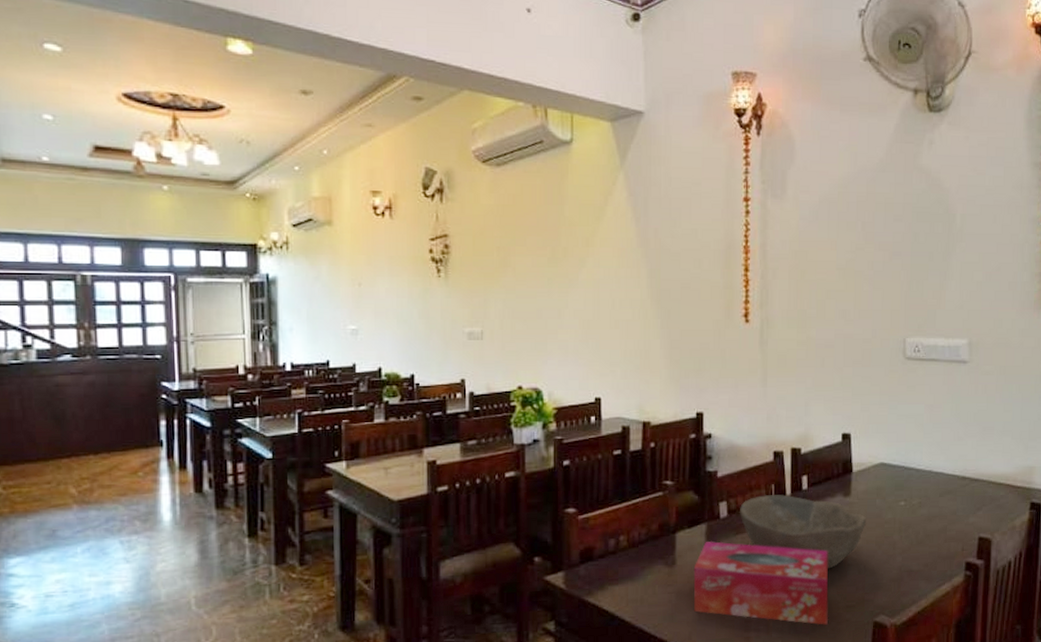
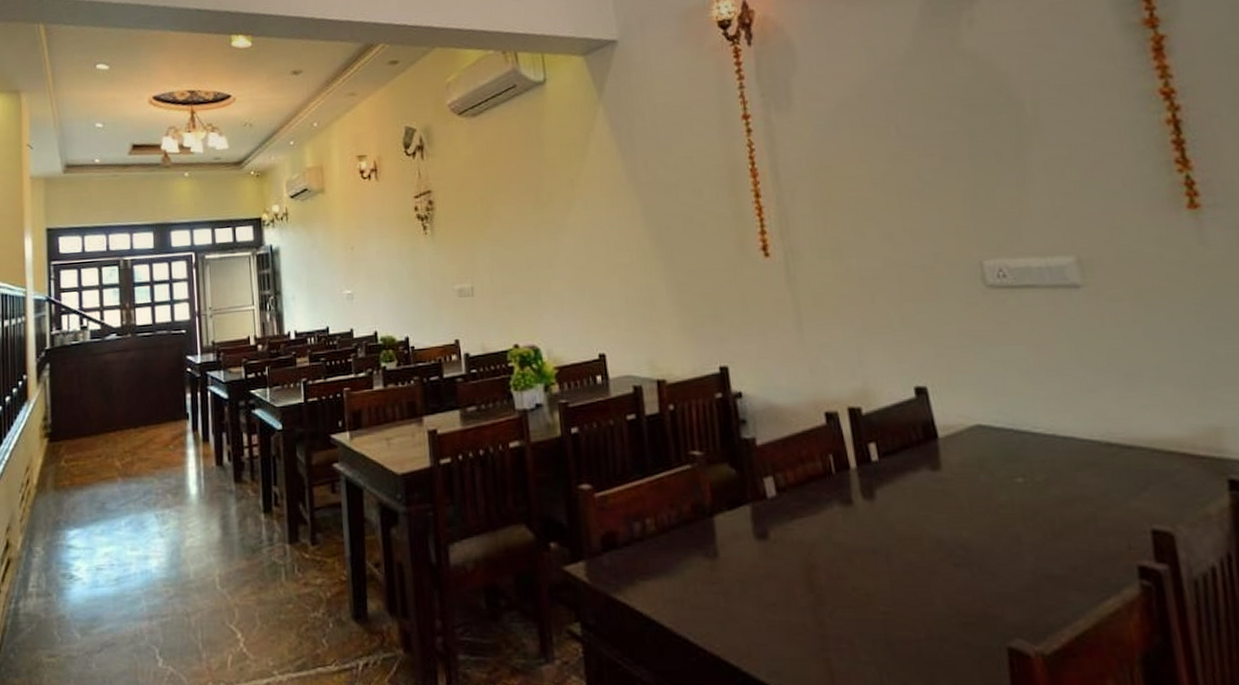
tissue box: present [693,540,829,625] -> none [741,527,940,648]
bowl: present [740,494,867,569] -> none [791,467,971,570]

